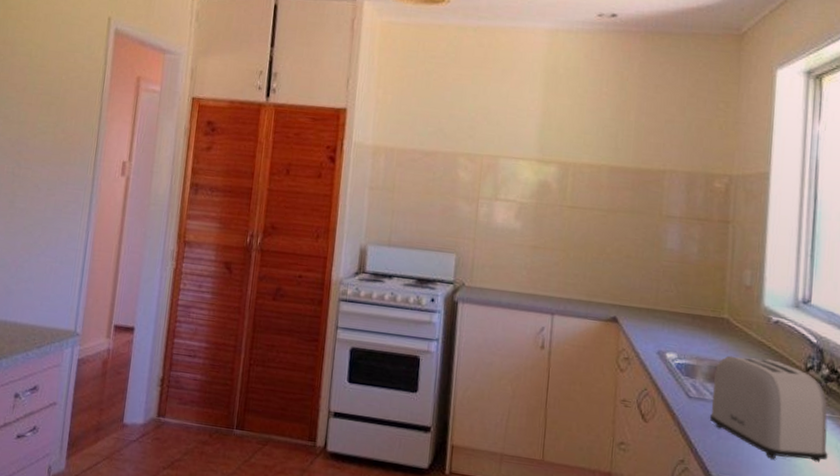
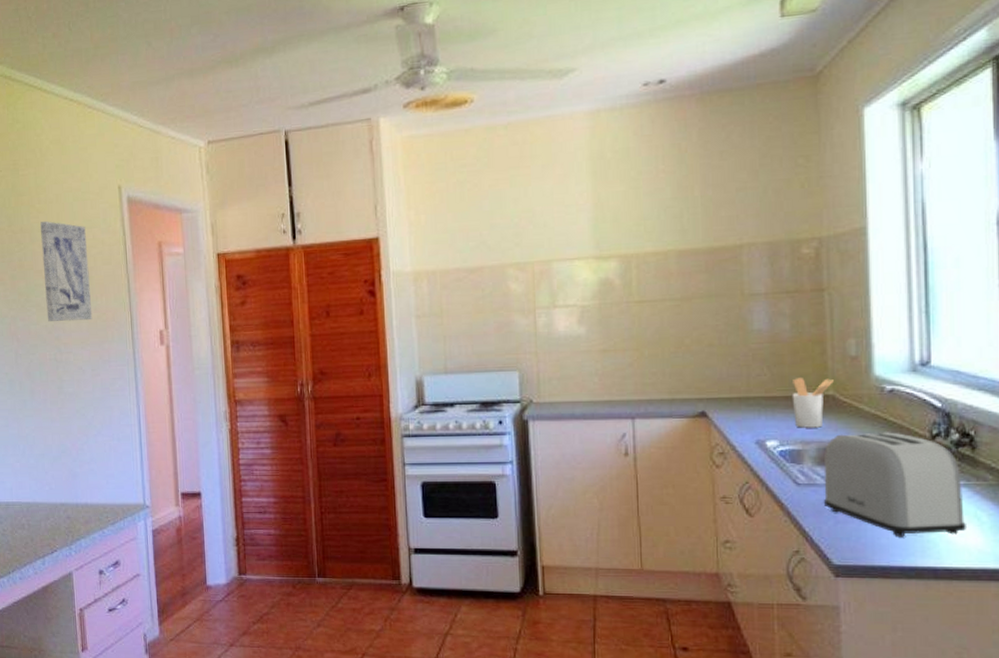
wall art: none [12,37,69,141] -> present [40,221,93,322]
utensil holder: none [692,297,729,347] -> present [792,377,834,428]

